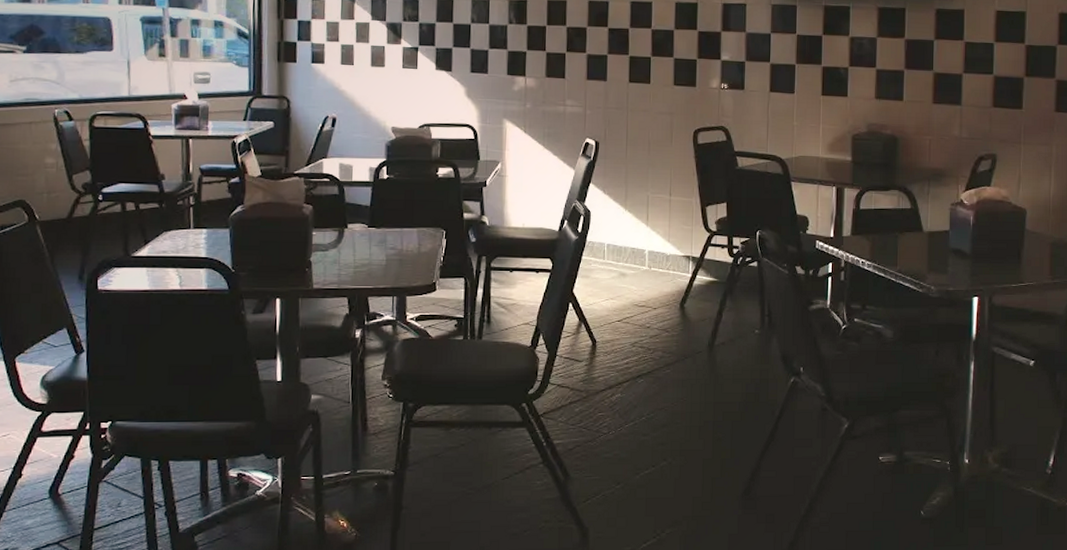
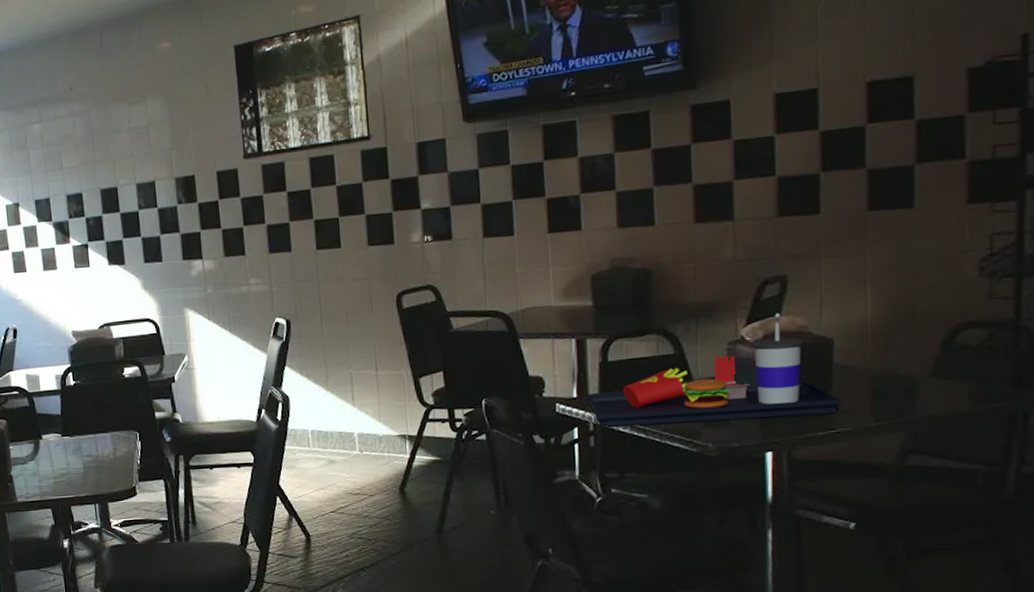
food tray: none [840,183,1029,269] -> present [585,312,841,428]

